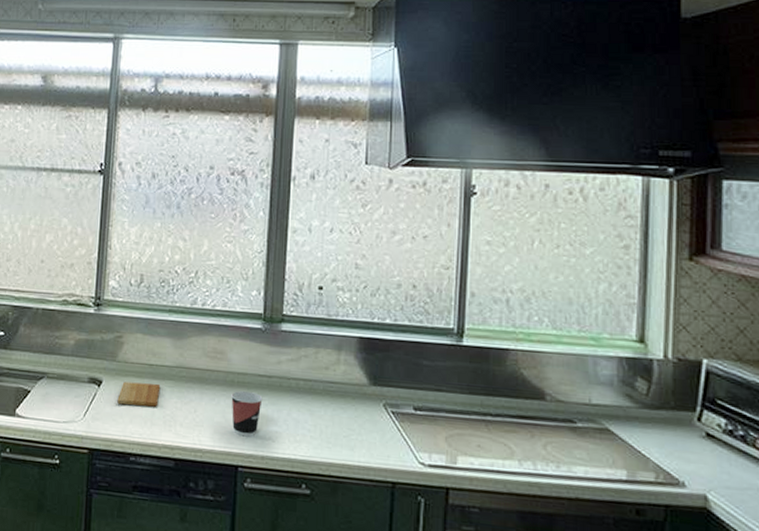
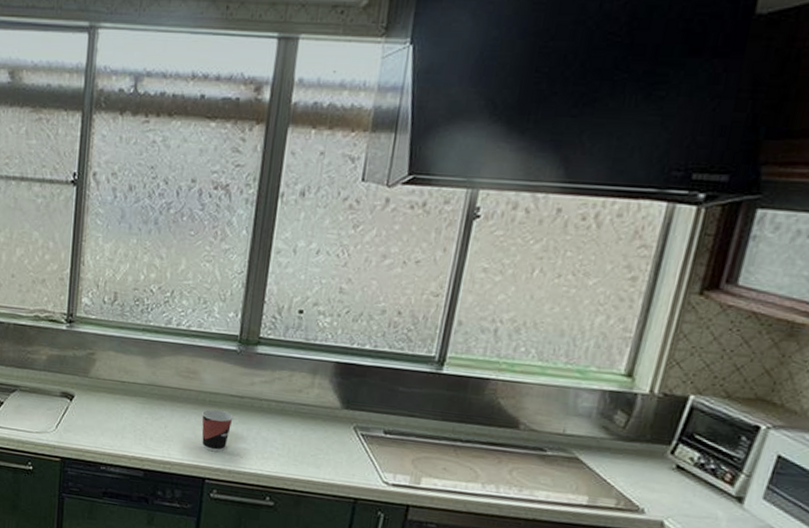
cutting board: present [117,381,161,407] -> none [89,397,132,422]

